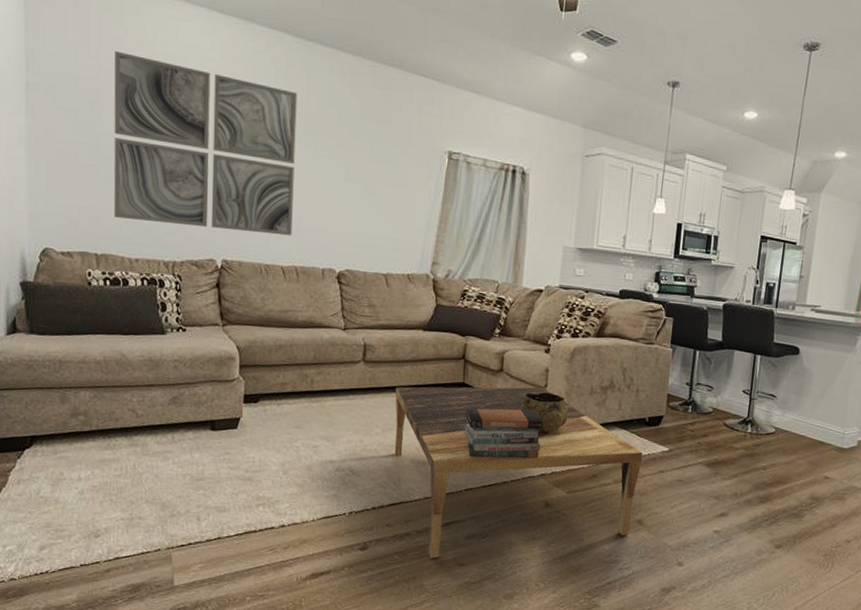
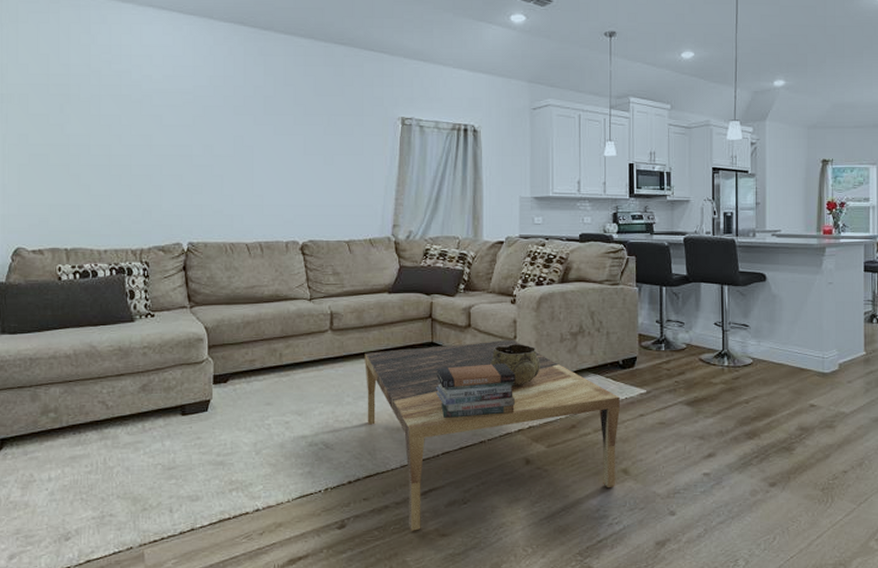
wall art: present [113,50,298,236] -> none [83,57,255,213]

